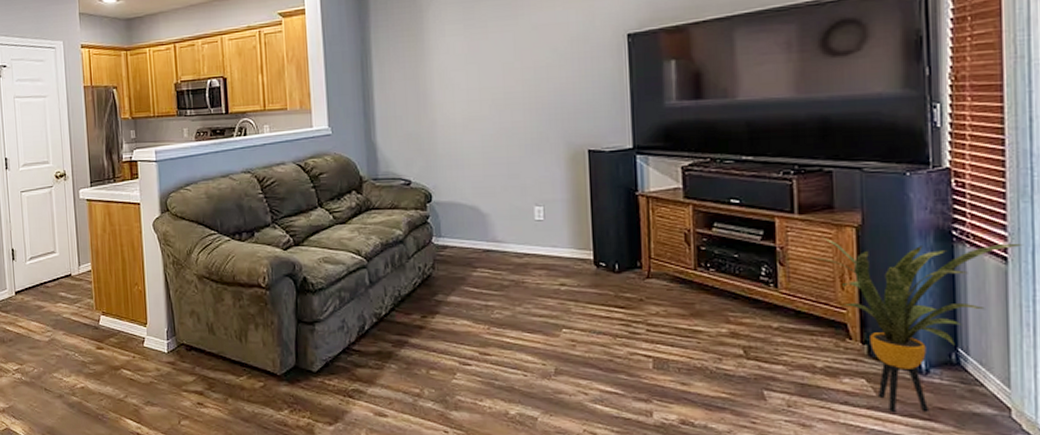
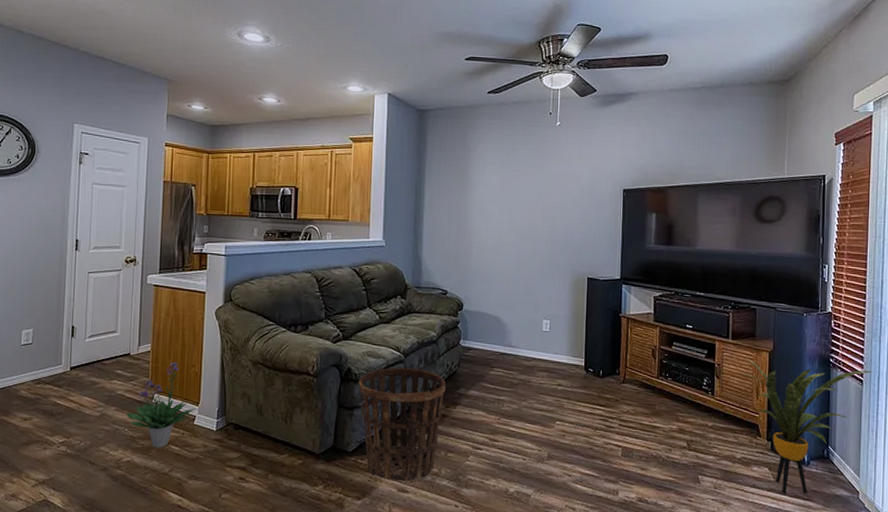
potted plant: none [74,281,144,373] -> present [126,362,196,448]
basket: none [317,273,421,405] -> present [359,367,446,482]

